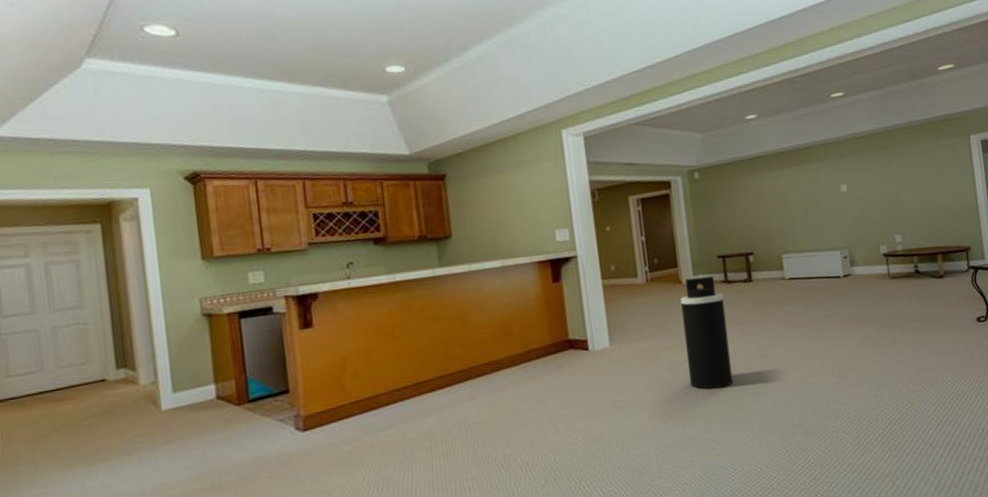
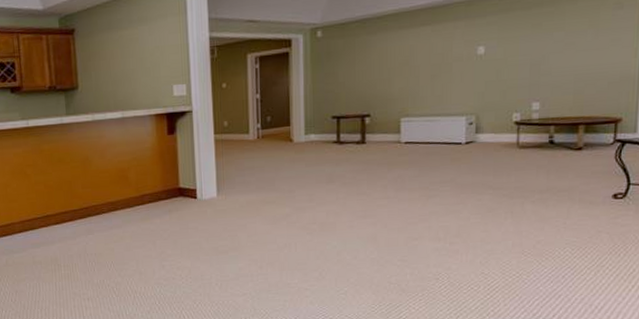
trash can: present [680,276,734,390] -> none [290,136,334,243]

